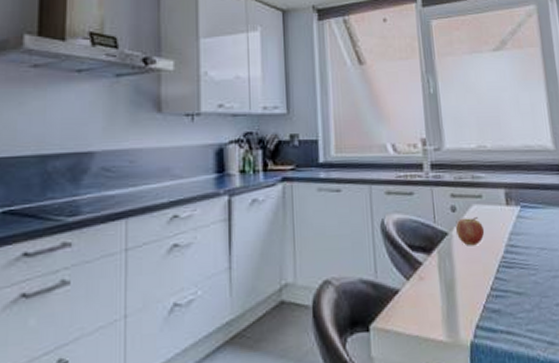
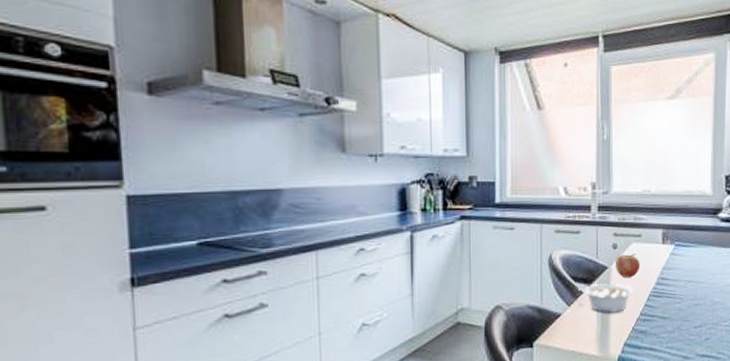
legume: none [417,252,480,288] -> present [579,283,633,313]

